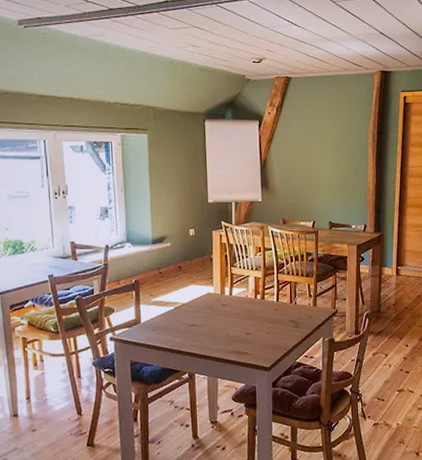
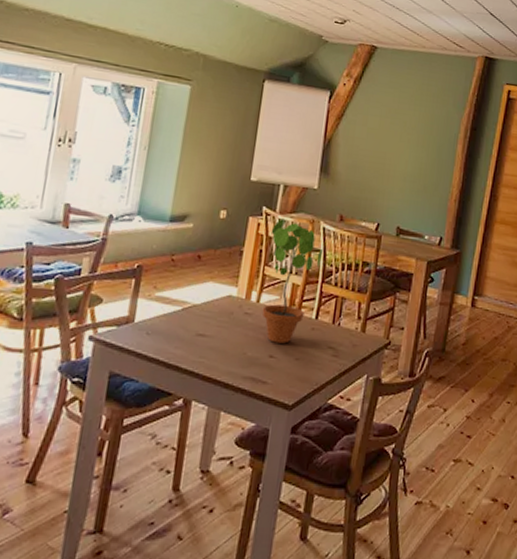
potted plant: none [231,229,275,324] -> present [261,219,324,344]

